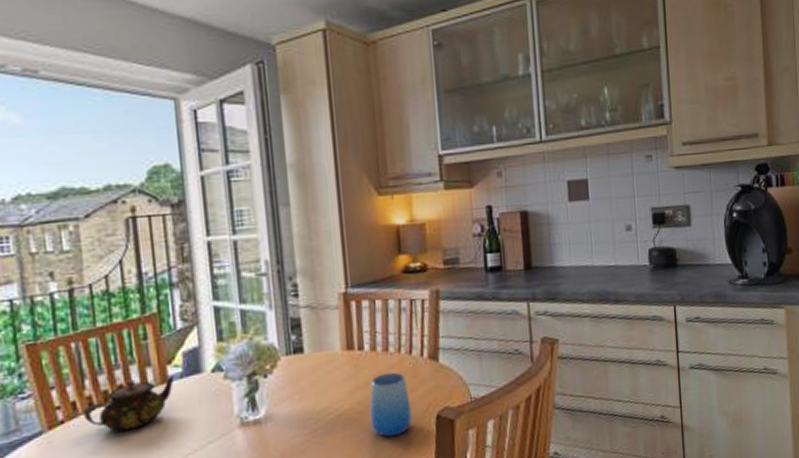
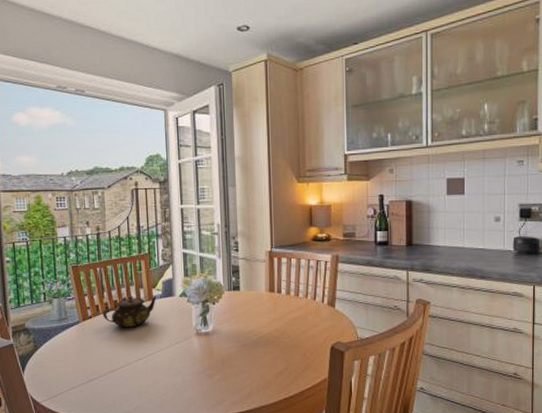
cup: present [369,372,412,438] -> none [283,311,313,358]

